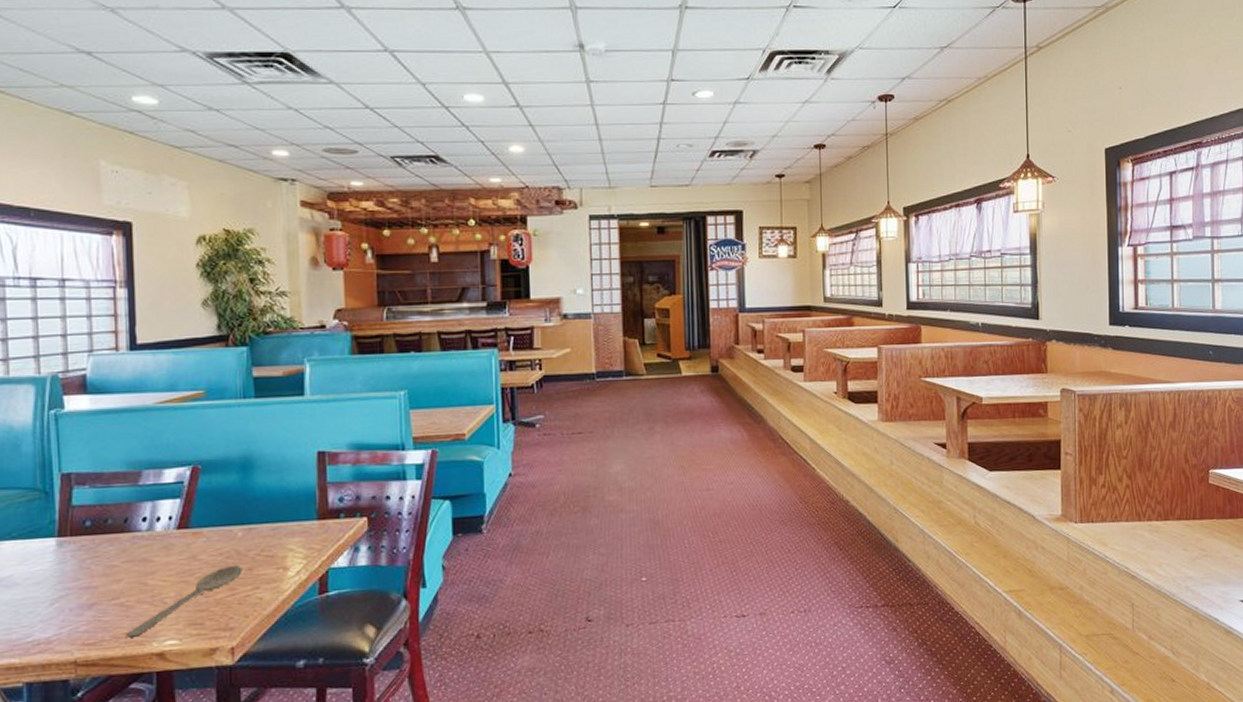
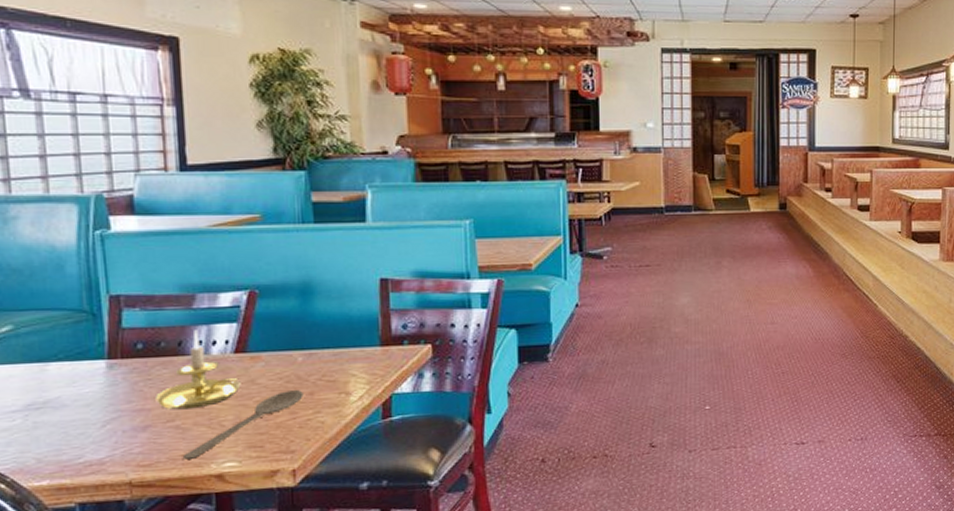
candle holder: none [102,506,183,588] -> present [156,330,241,410]

